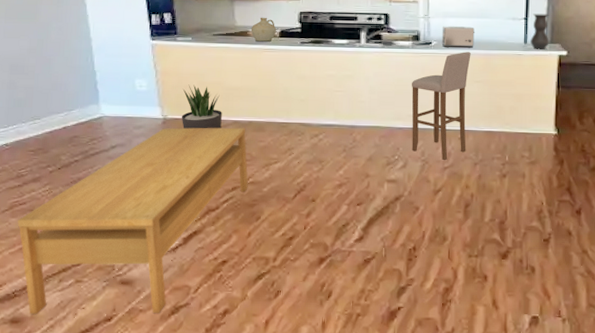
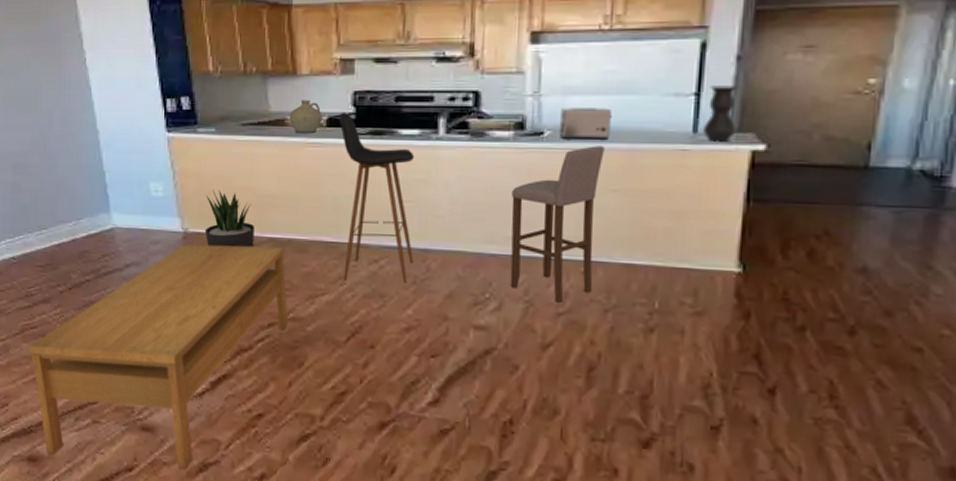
bar stool: none [289,27,344,152] -> present [339,113,415,284]

